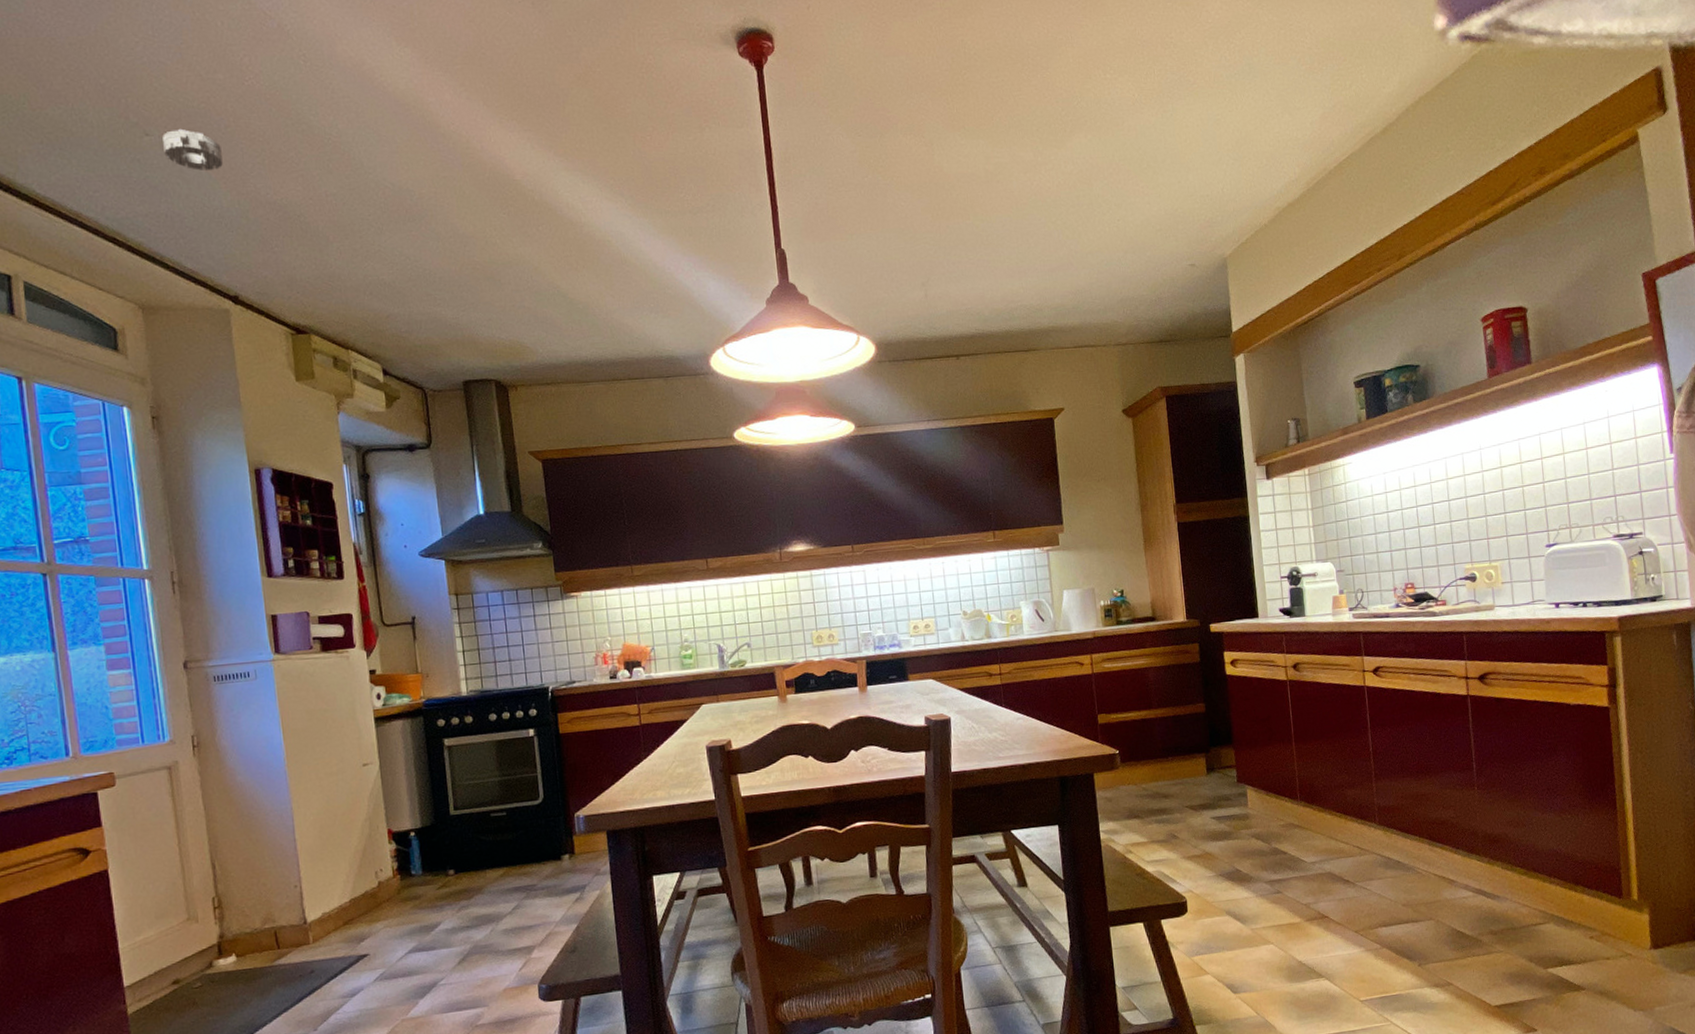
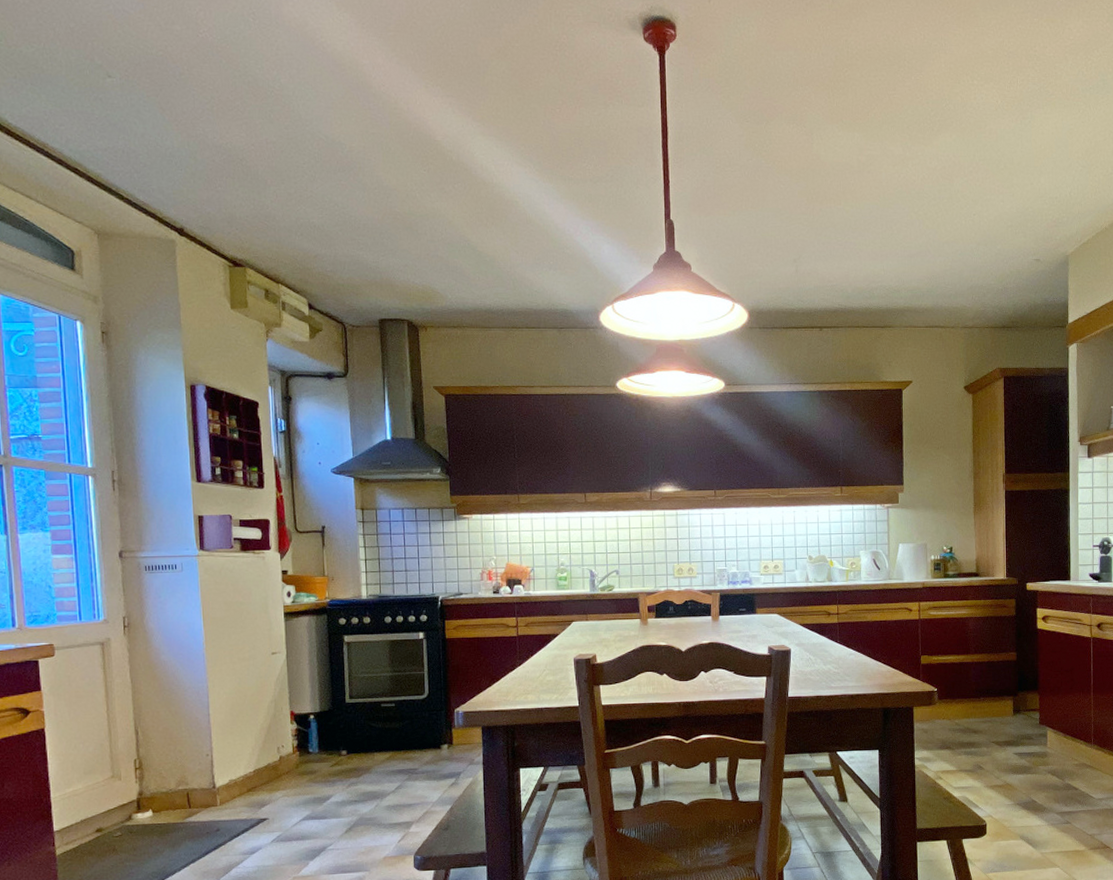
smoke detector: present [162,128,223,171] -> none [123,73,176,114]

